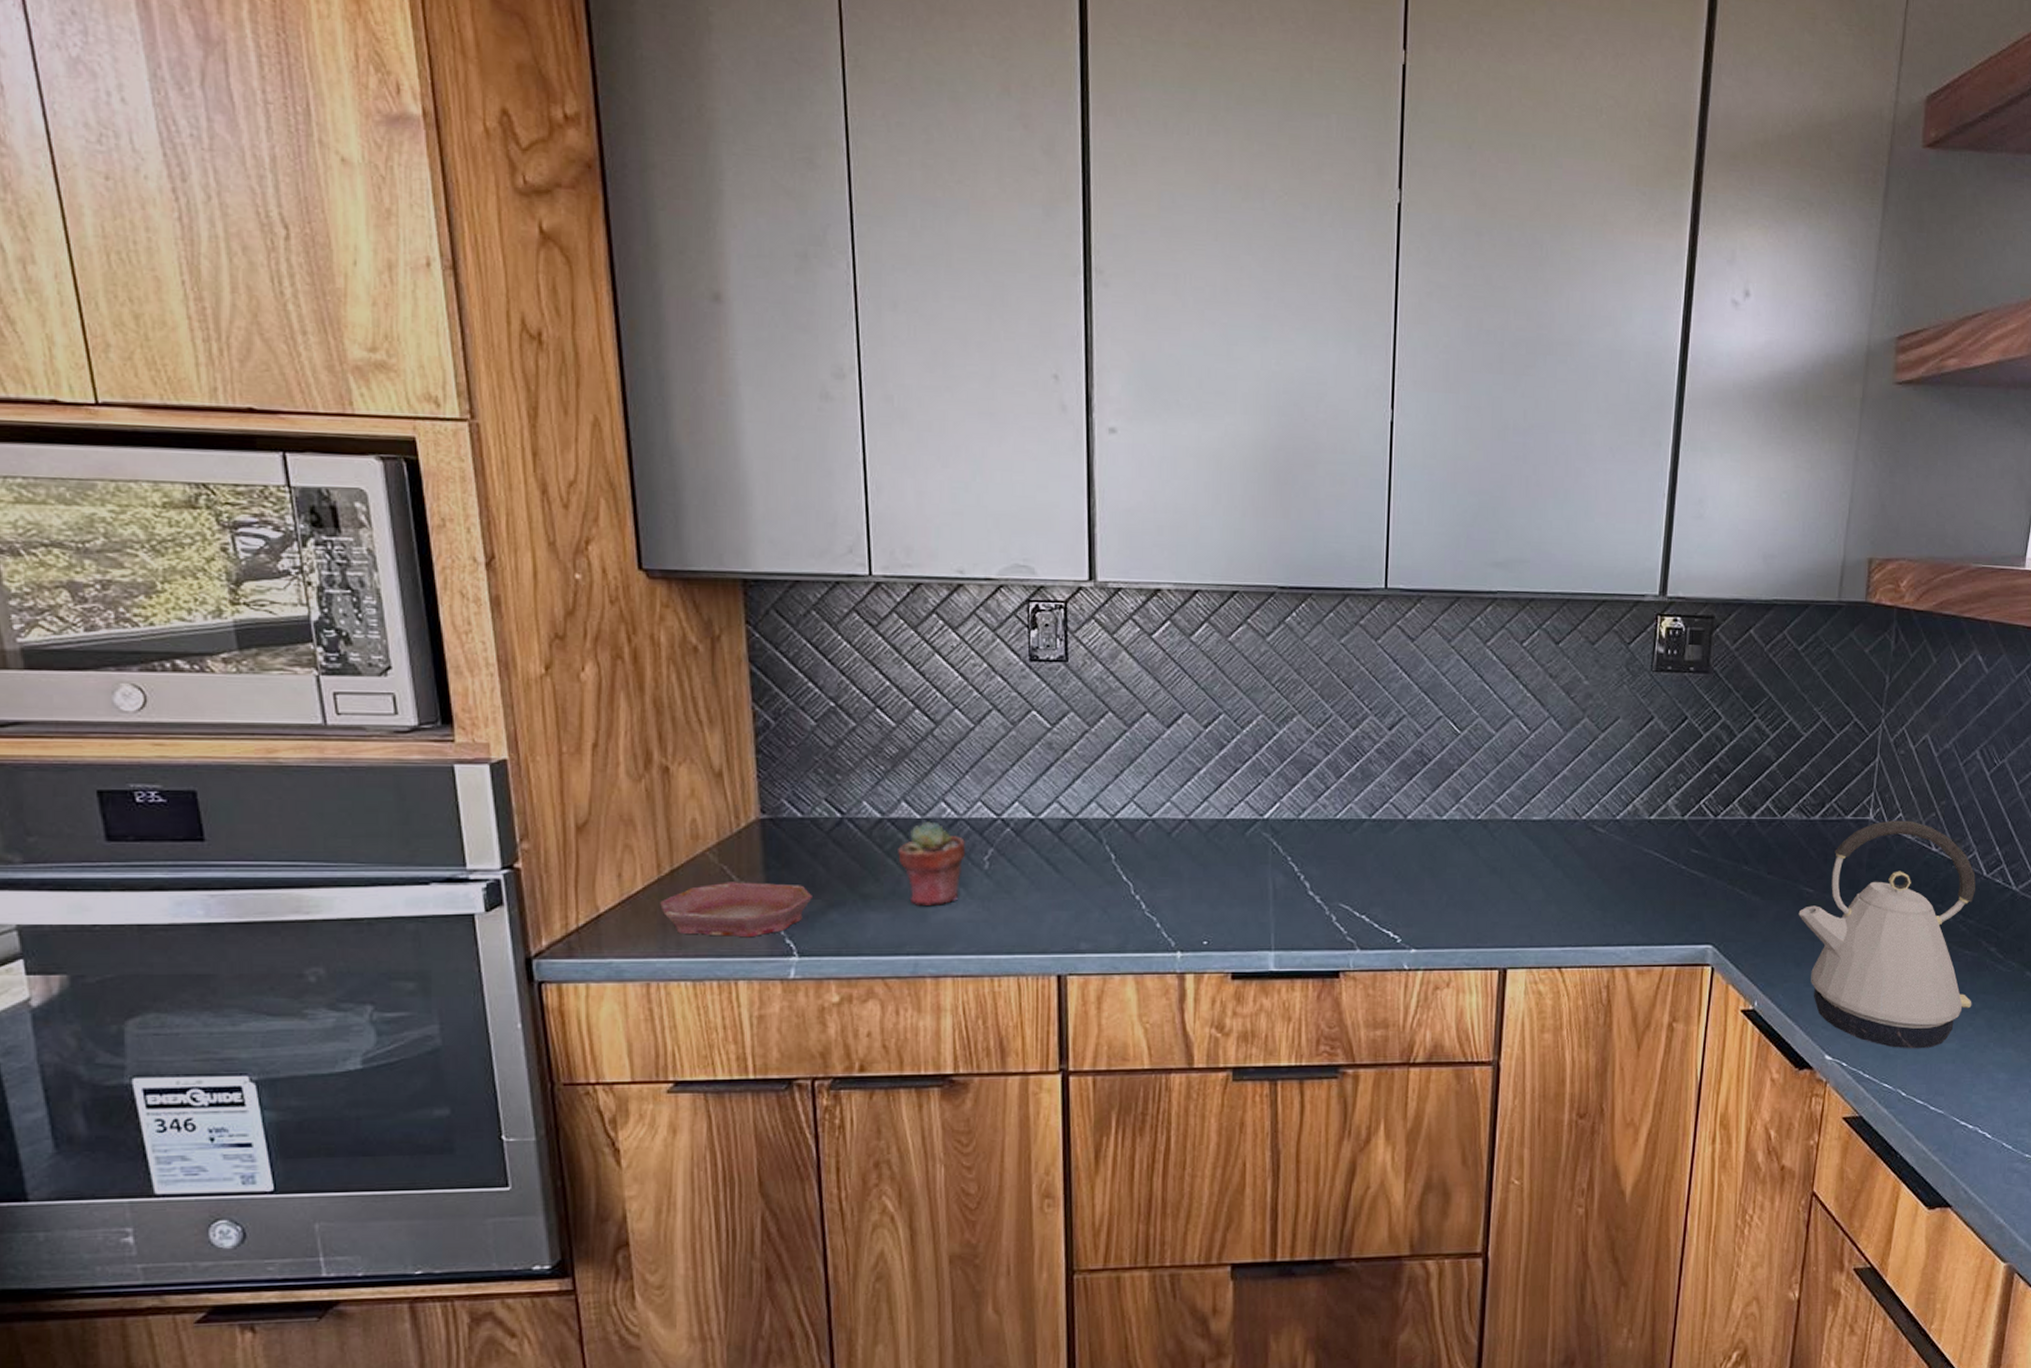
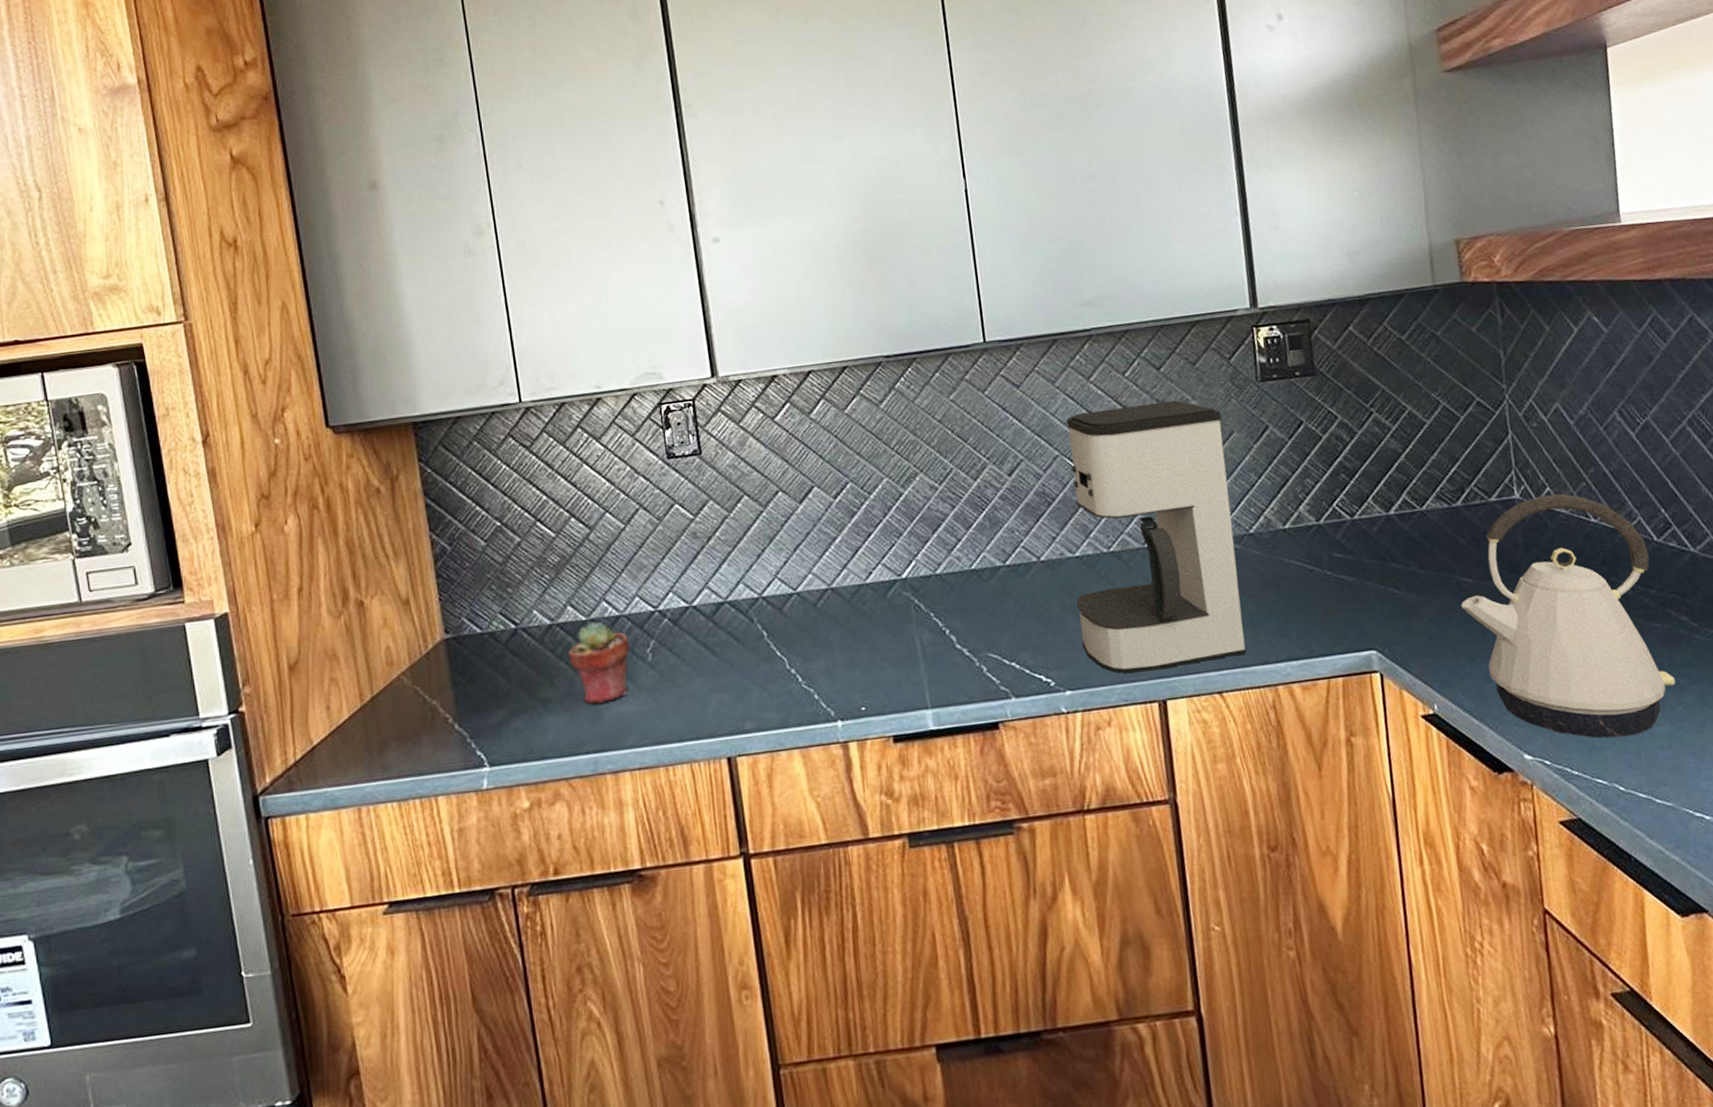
bowl: present [660,882,812,938] -> none [364,697,497,757]
coffee maker: none [1435,676,1610,939] -> present [1066,400,1247,674]

